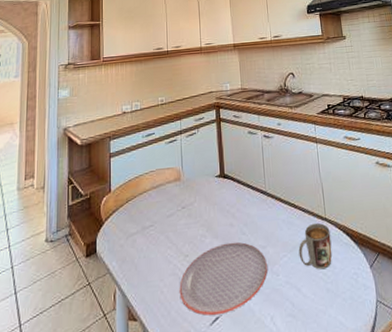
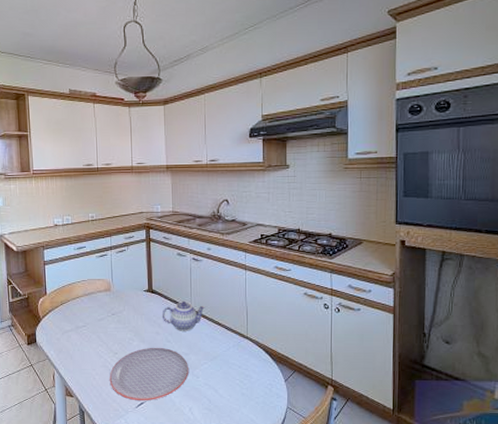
teapot: none [235,183,281,220] -> present [161,300,206,331]
mug: present [298,222,332,270] -> none [219,339,250,378]

